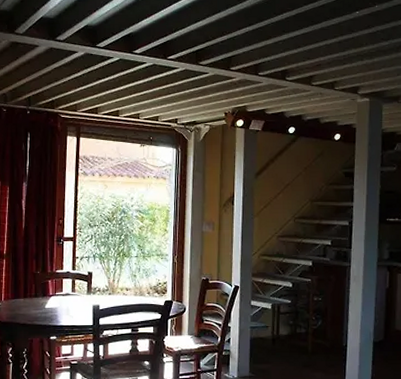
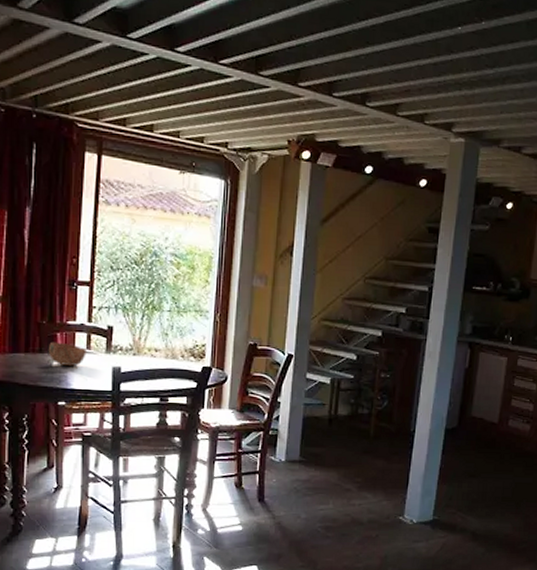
bowl: none [43,287,72,307] -> present [49,341,86,366]

